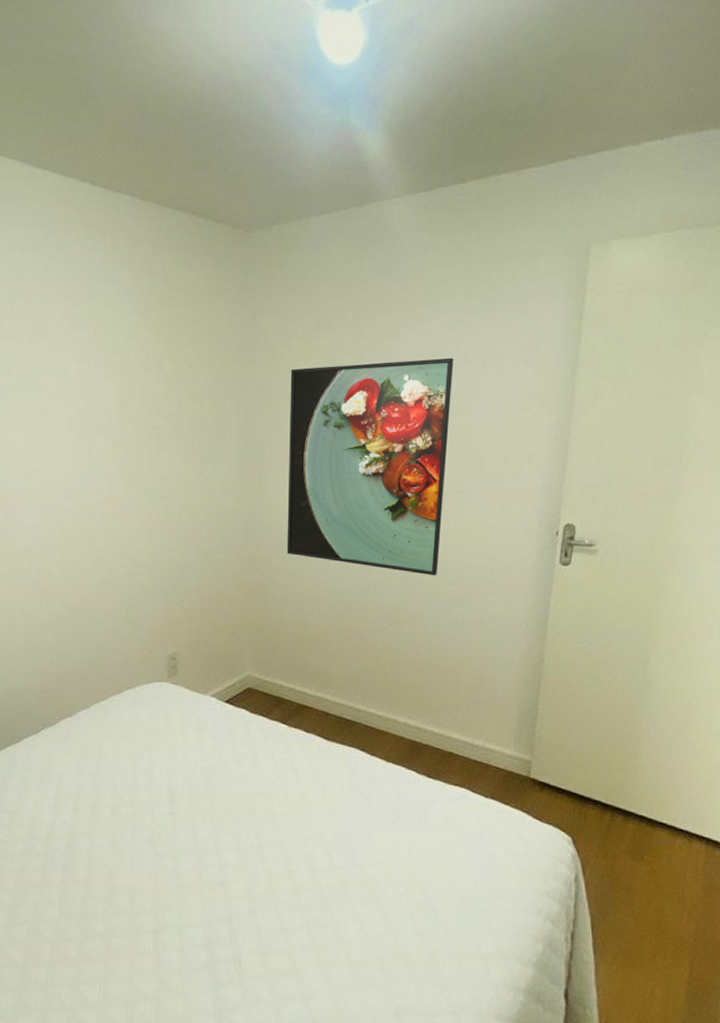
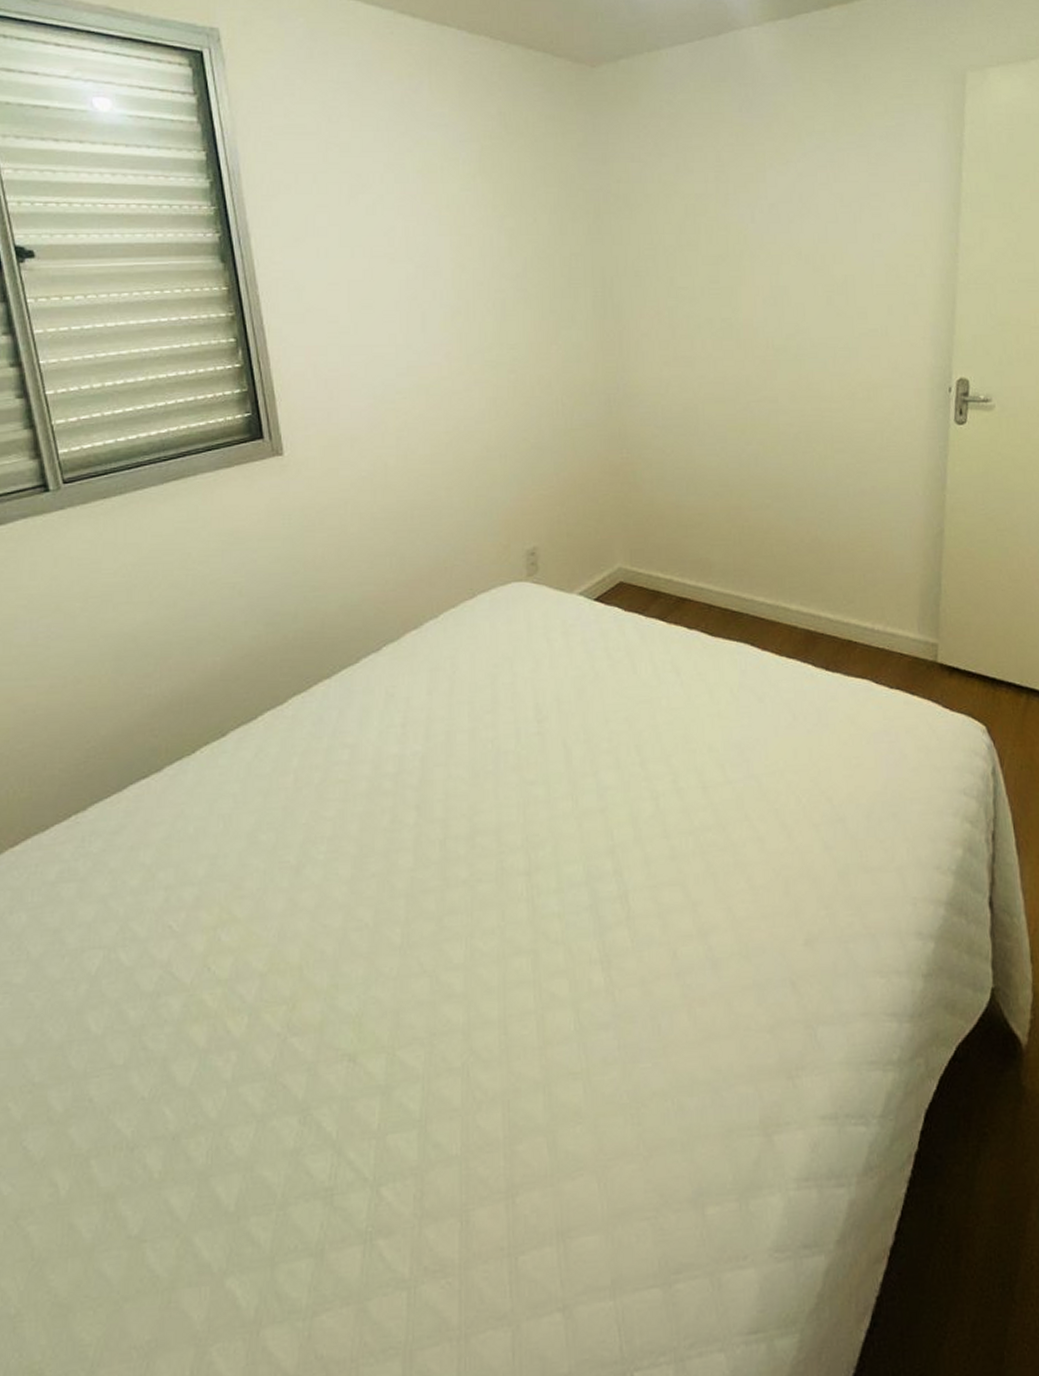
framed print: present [286,358,453,576] -> none [648,200,828,444]

